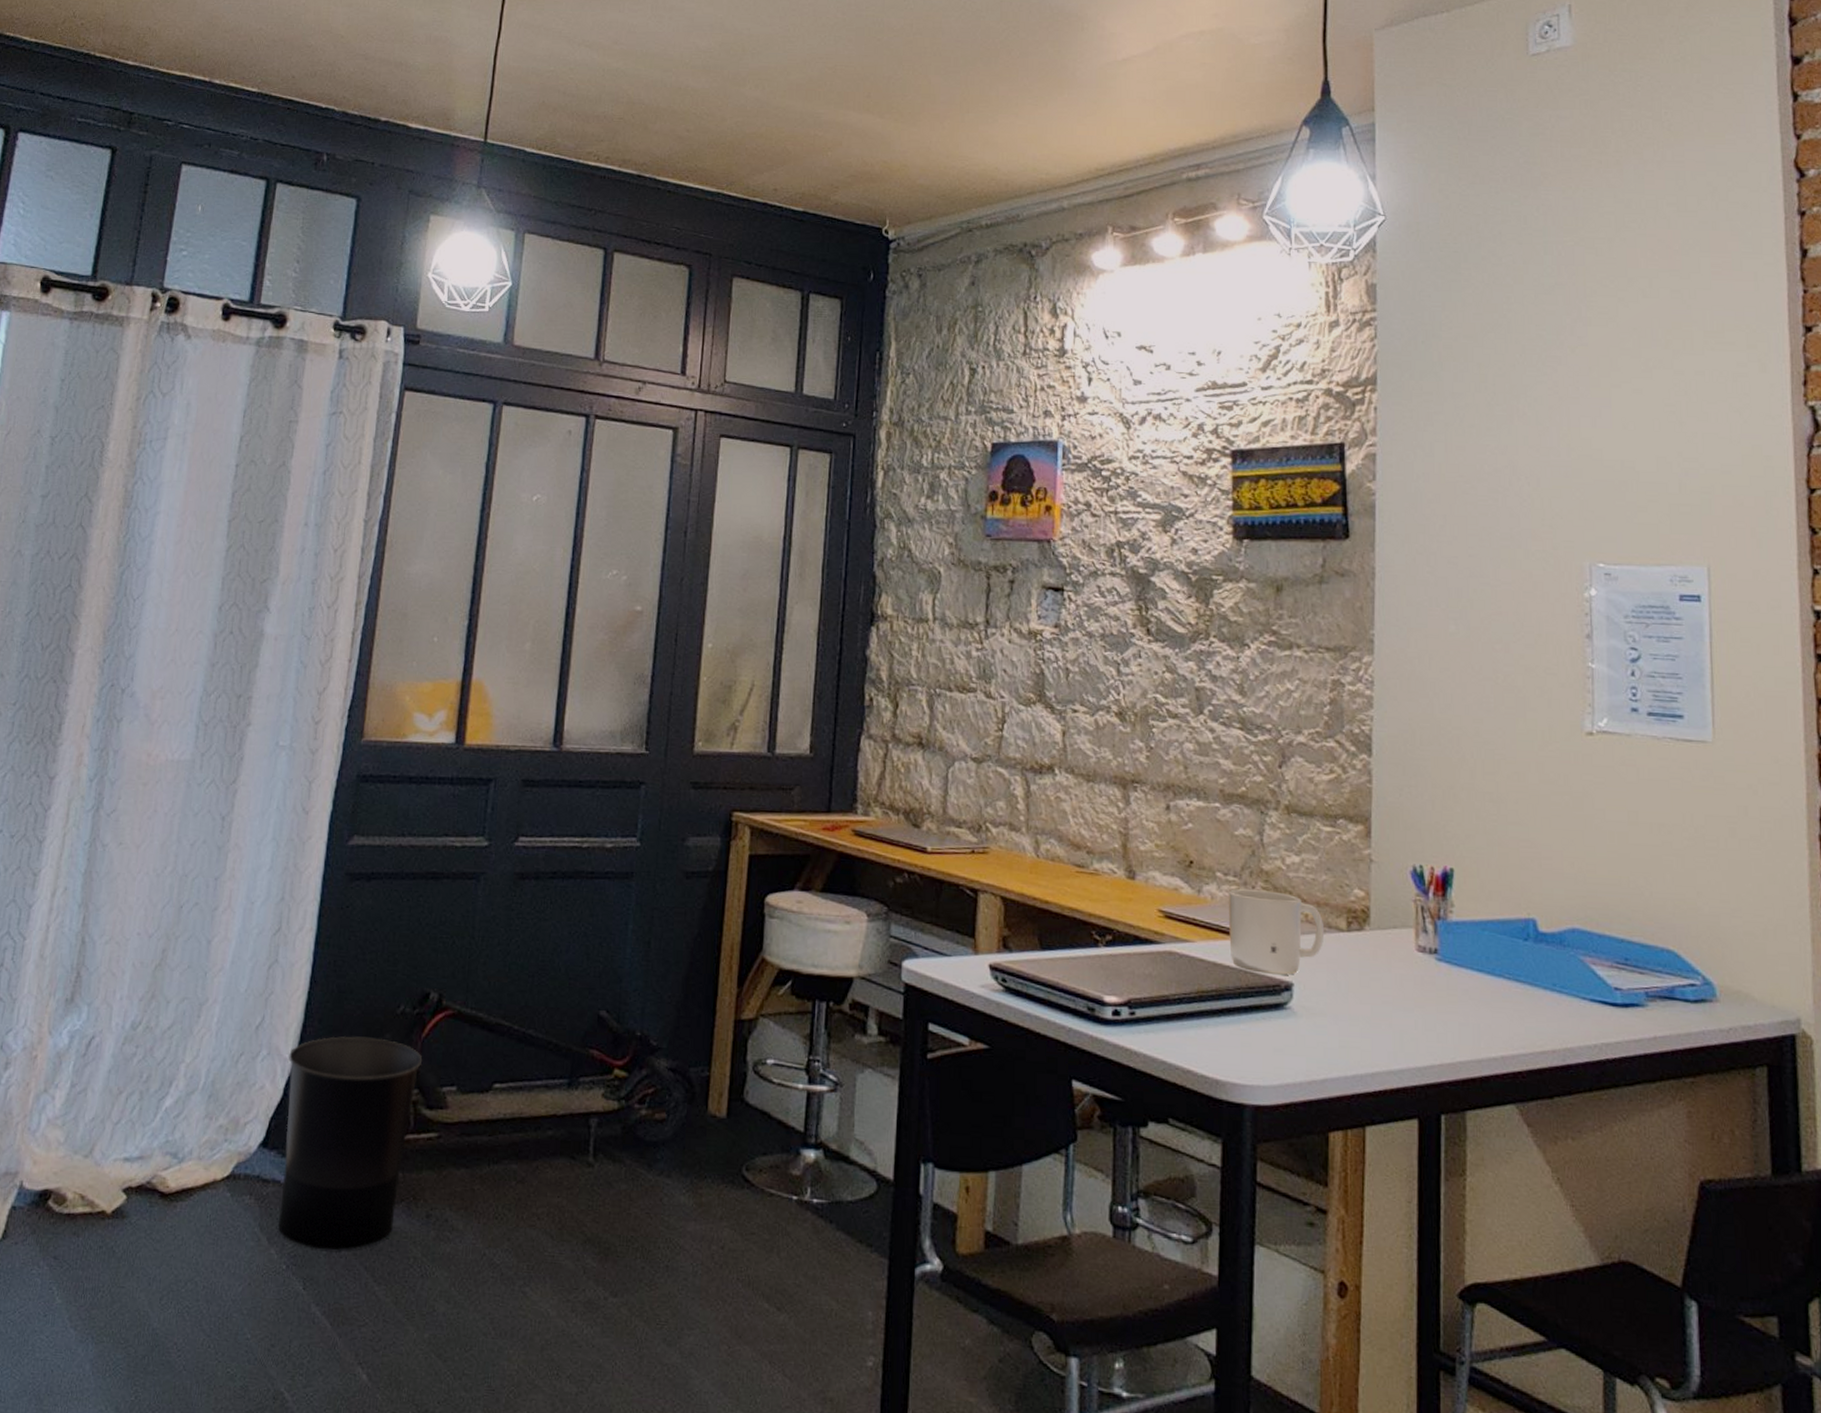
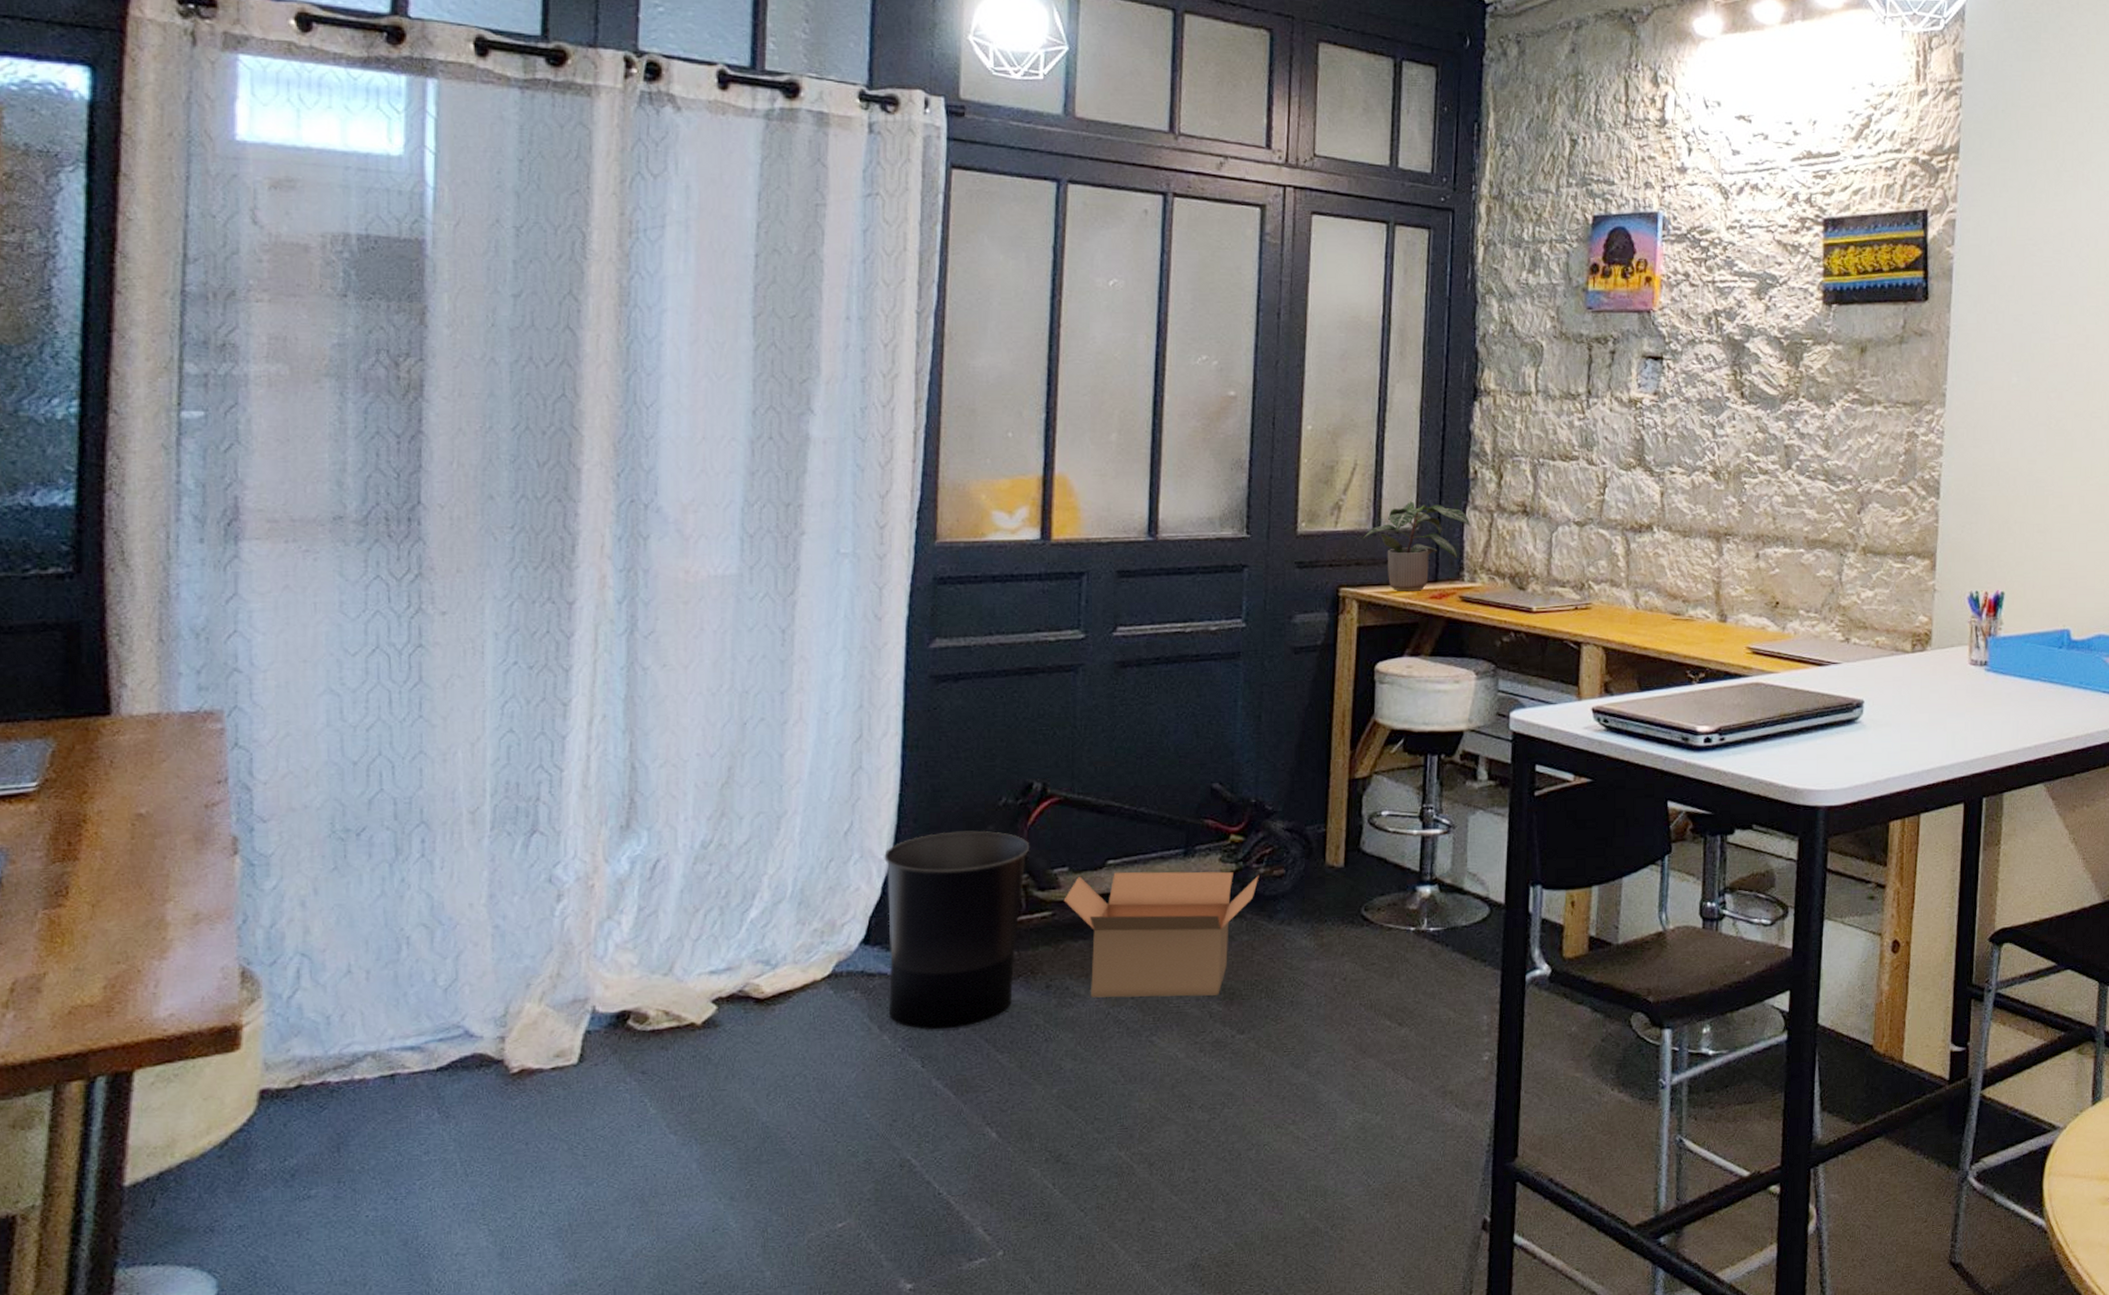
cardboard box: none [449,1097,641,1248] -> present [1063,871,1259,998]
potted plant: none [757,726,864,821] -> present [1362,501,1470,591]
mug: present [1228,888,1325,975] -> none [1809,622,1893,695]

